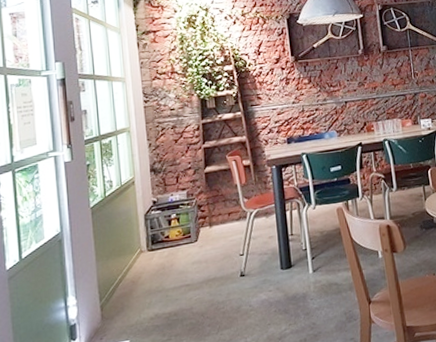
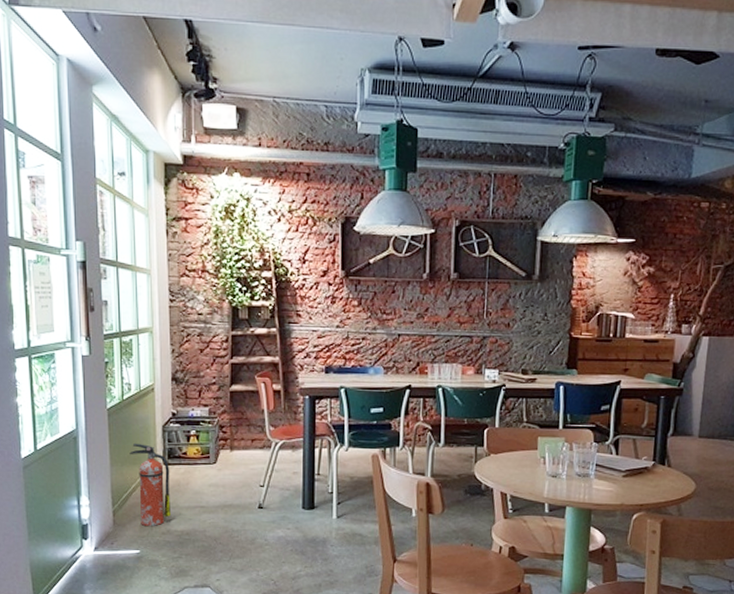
fire extinguisher: none [114,235,158,315] -> present [129,443,170,527]

